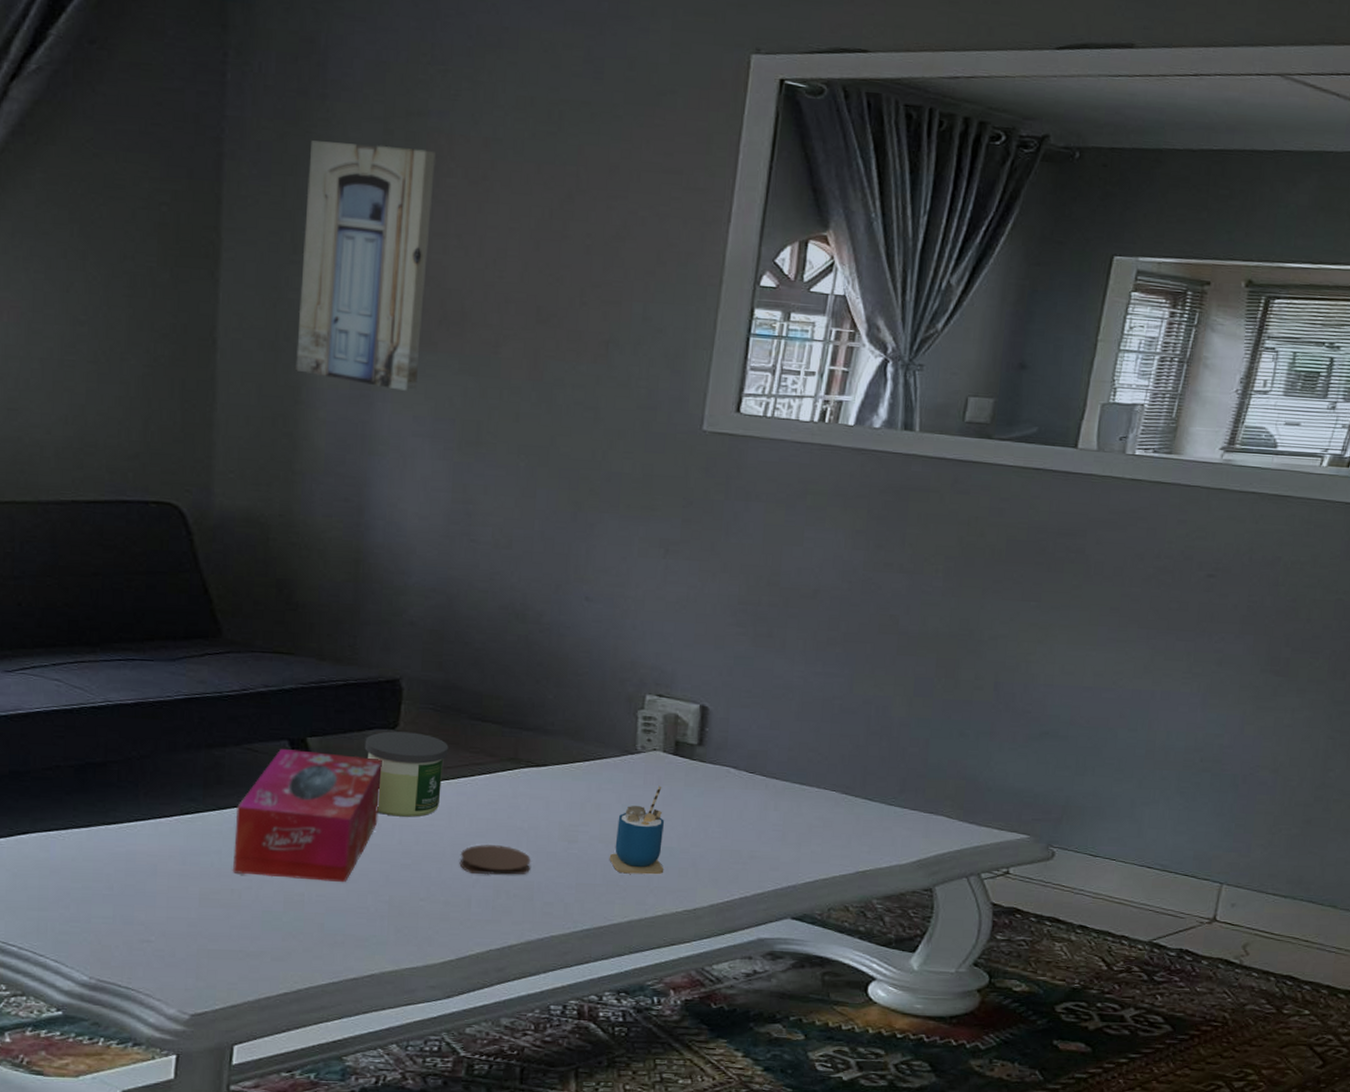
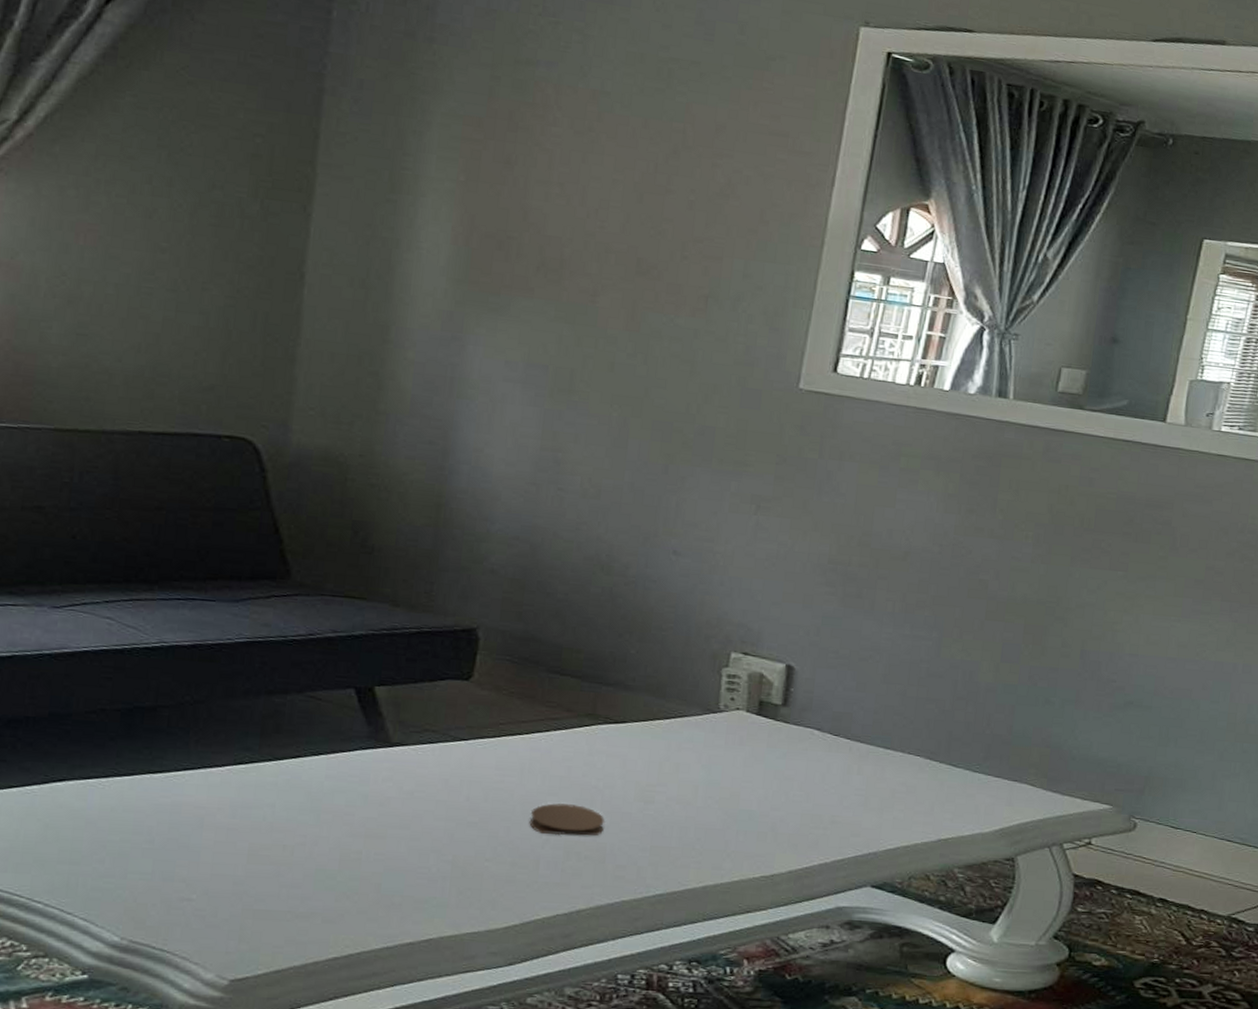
tissue box: present [232,749,382,883] -> none [285,698,454,841]
wall art: present [296,140,436,393] -> none [386,82,543,337]
candle: present [364,731,449,817] -> none [435,682,524,773]
cup: present [609,785,664,875] -> none [686,746,744,839]

